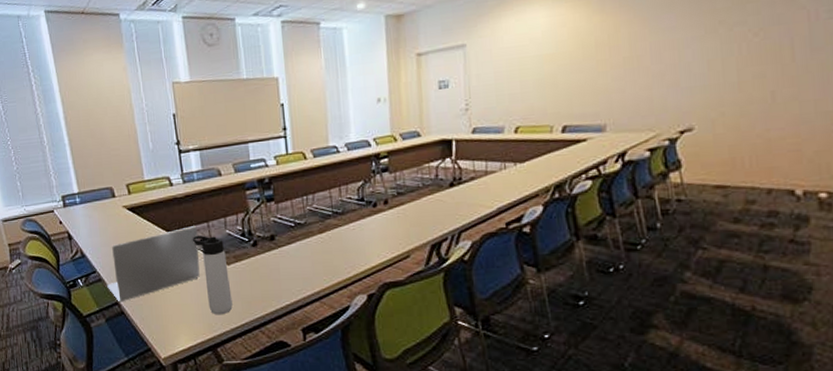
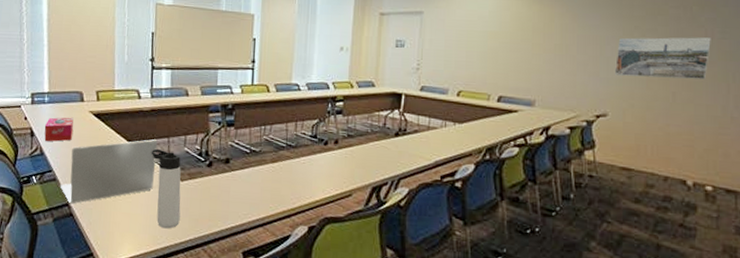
tissue box: none [80,215,111,244] -> present [44,117,74,142]
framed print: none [697,20,816,82] -> present [614,37,711,79]

